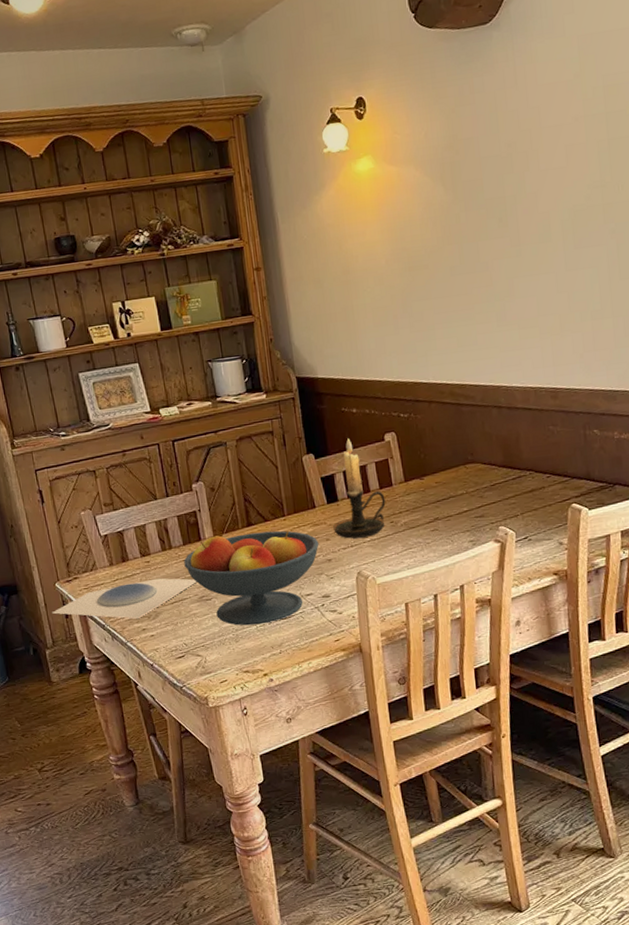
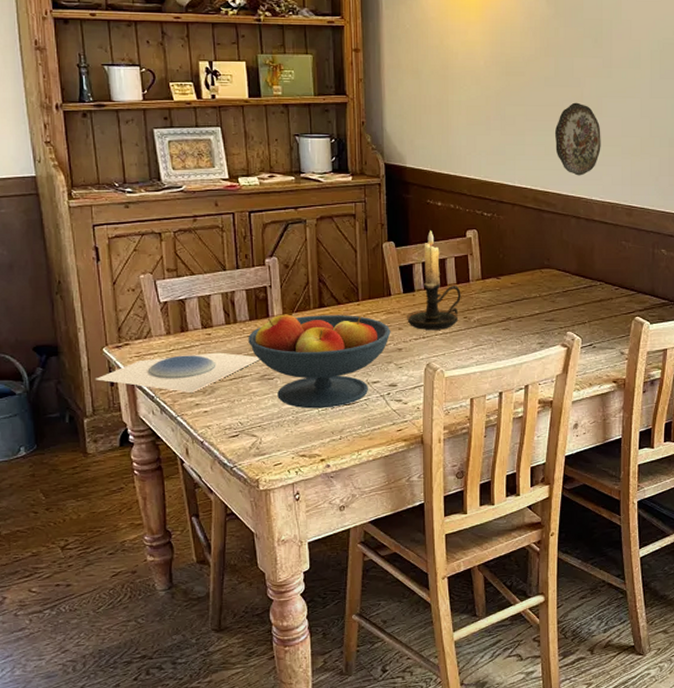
decorative plate: none [465,287,517,364] -> present [554,102,601,176]

